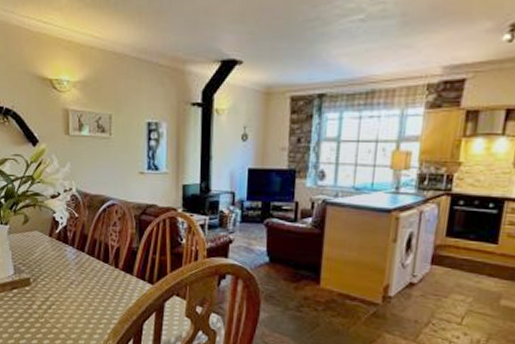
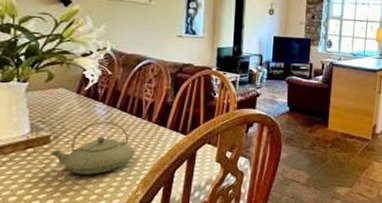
teapot: none [32,266,105,320] -> present [51,121,135,175]

